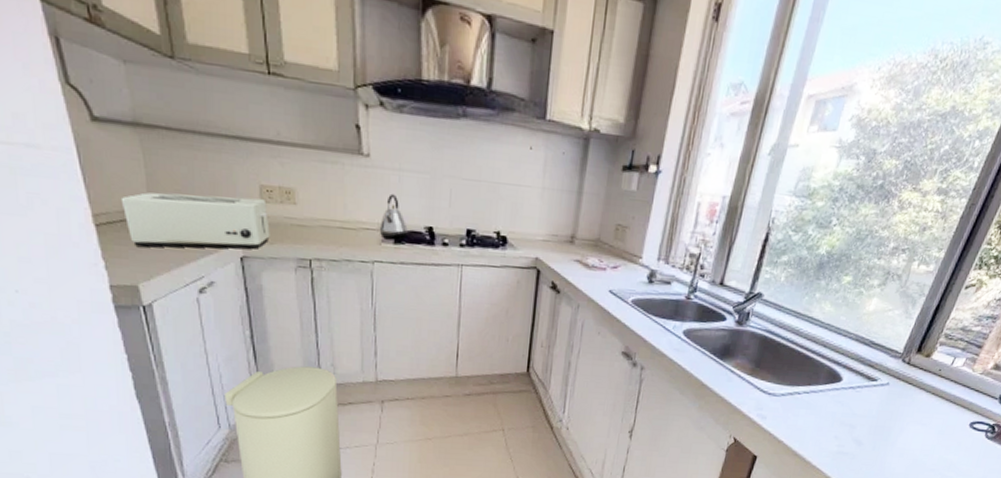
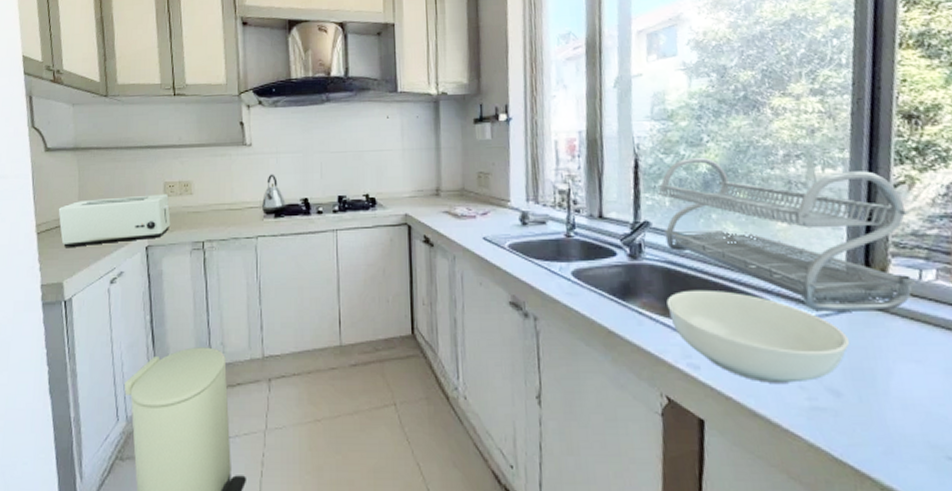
bowl: none [755,356,884,434] -> present [666,289,851,385]
dish rack: none [771,238,968,387] -> present [658,156,916,312]

